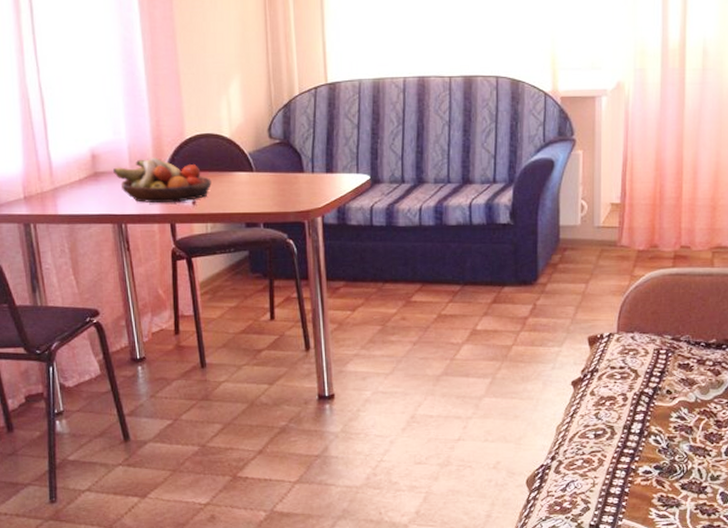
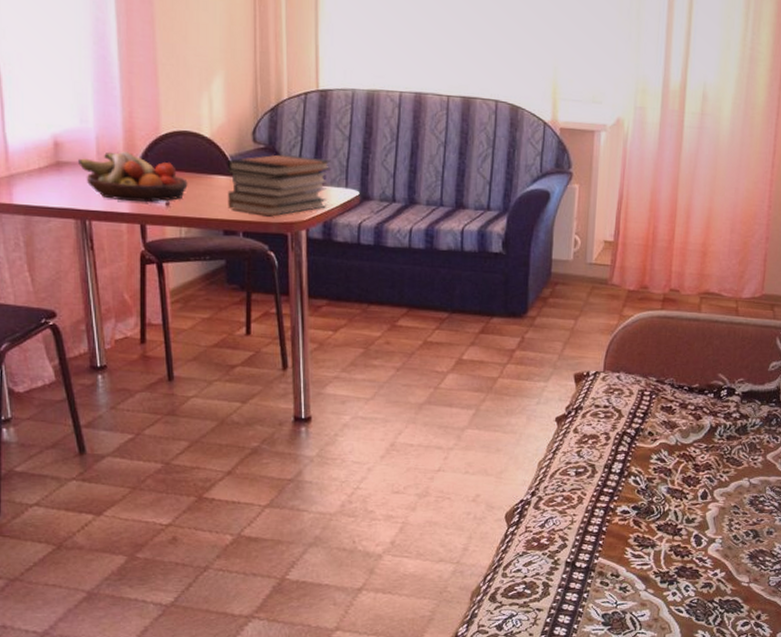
book stack: none [245,146,342,207] -> present [225,154,331,217]

